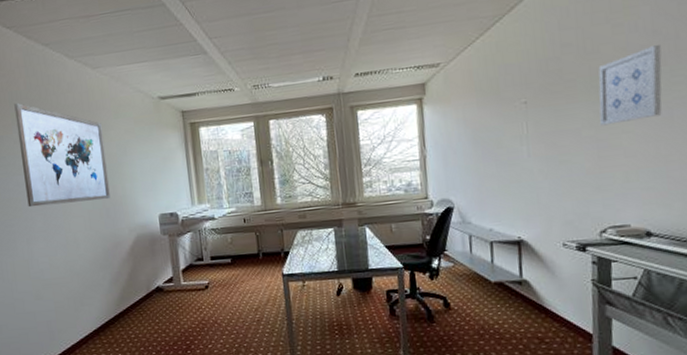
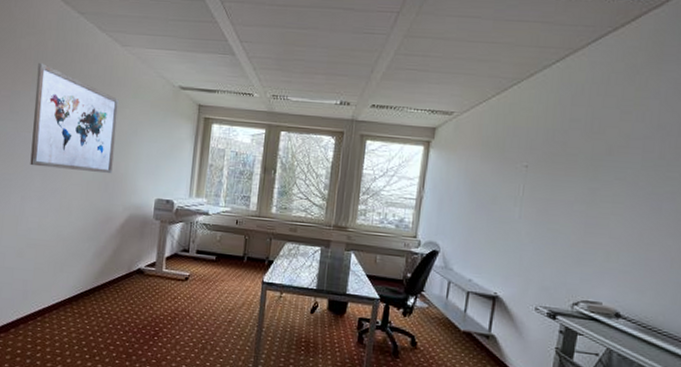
wall art: present [598,45,662,126] -> none [591,138,662,206]

